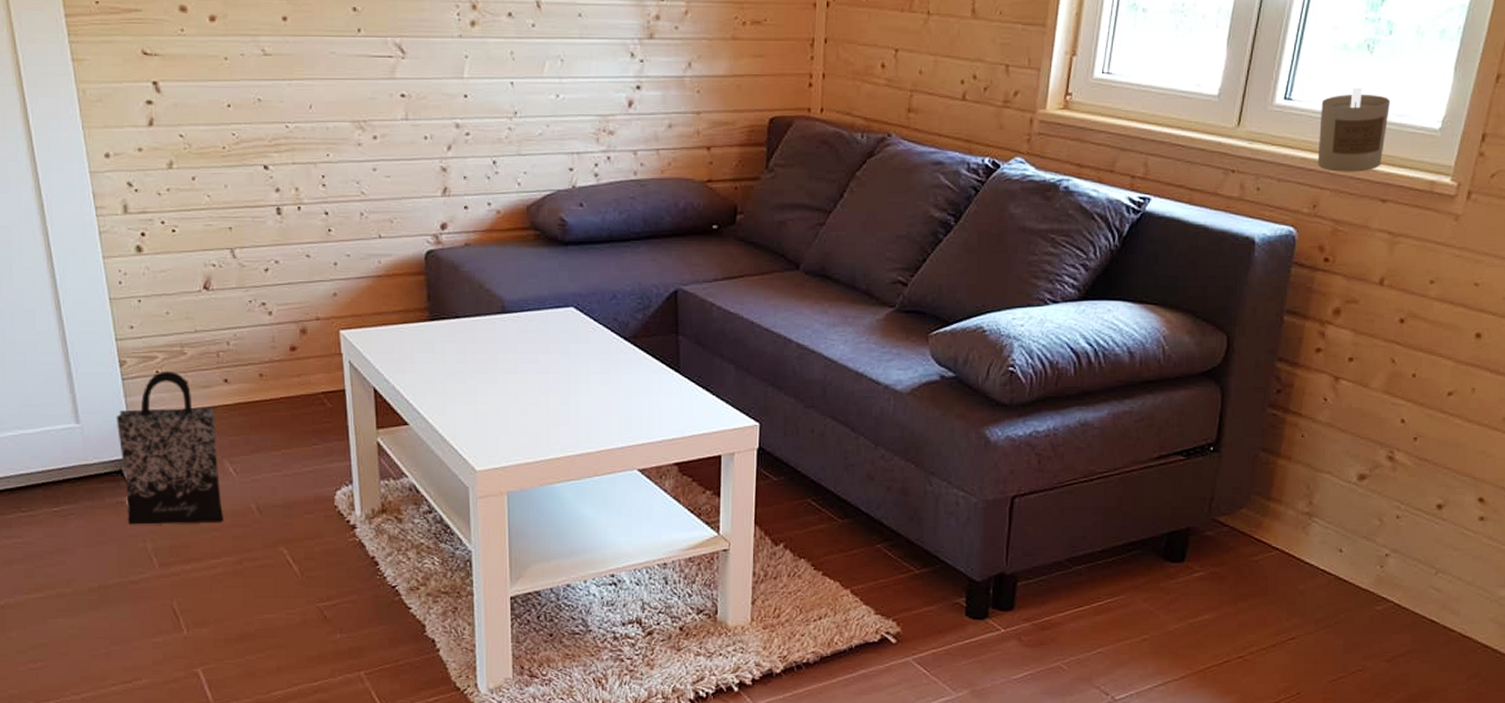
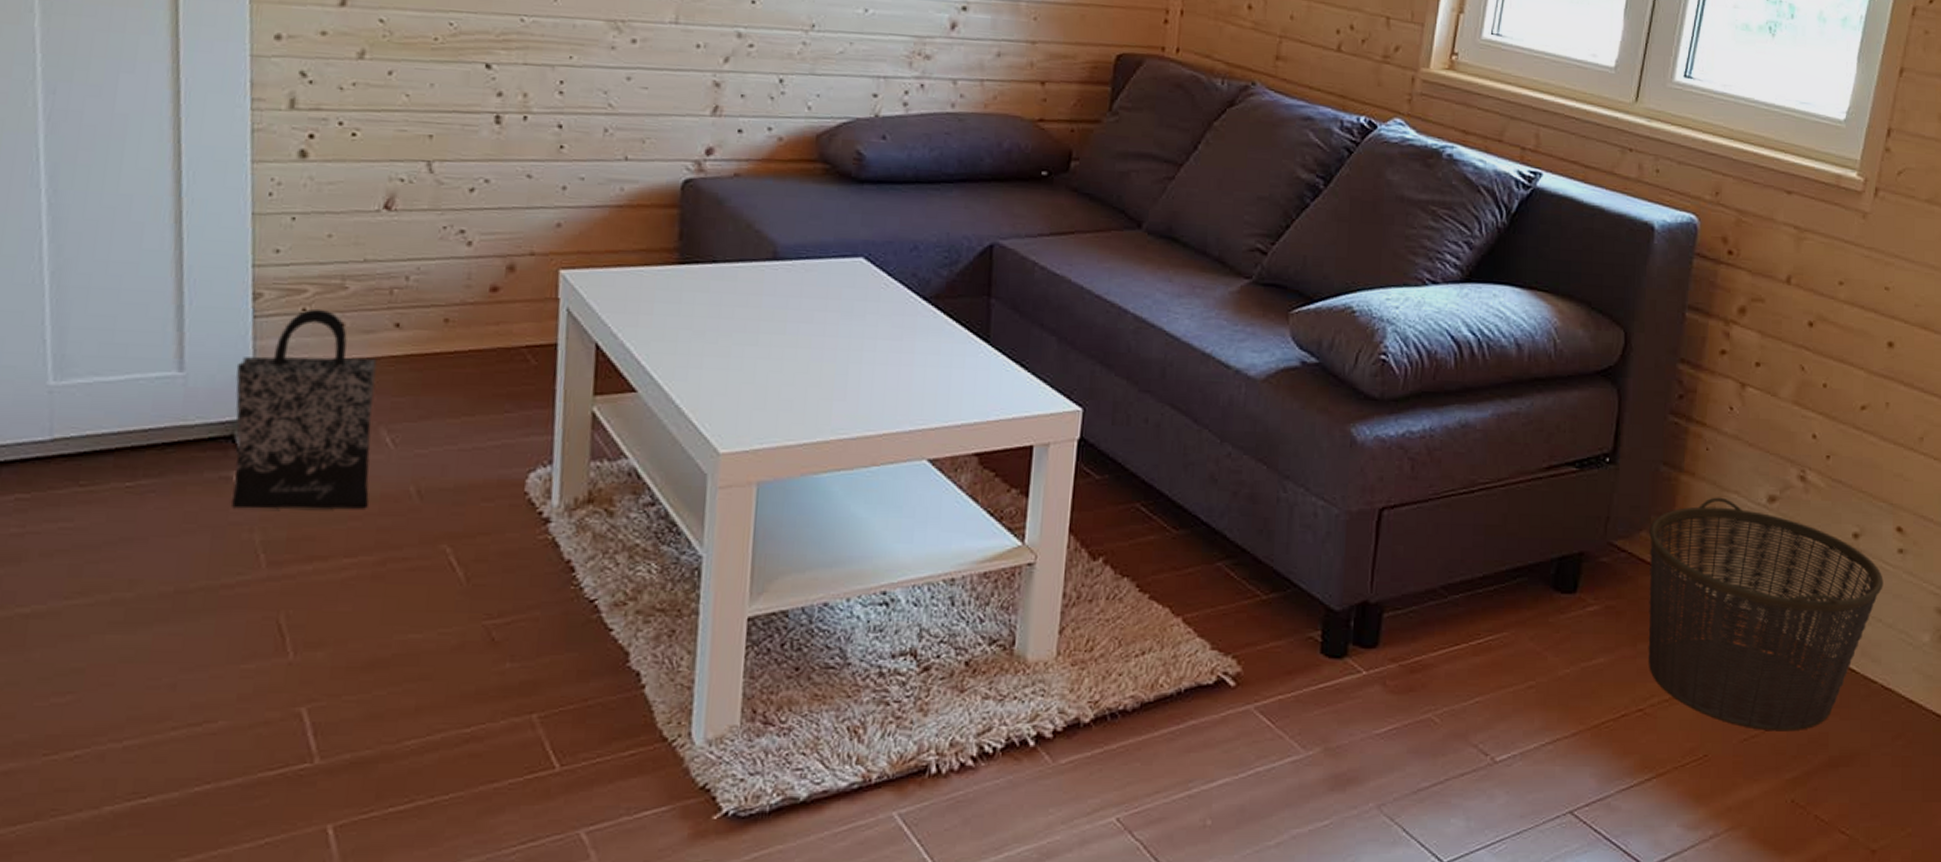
basket: none [1247,477,1464,673] -> present [1648,497,1883,732]
candle: present [1317,87,1390,172] -> none [1719,70,1793,160]

